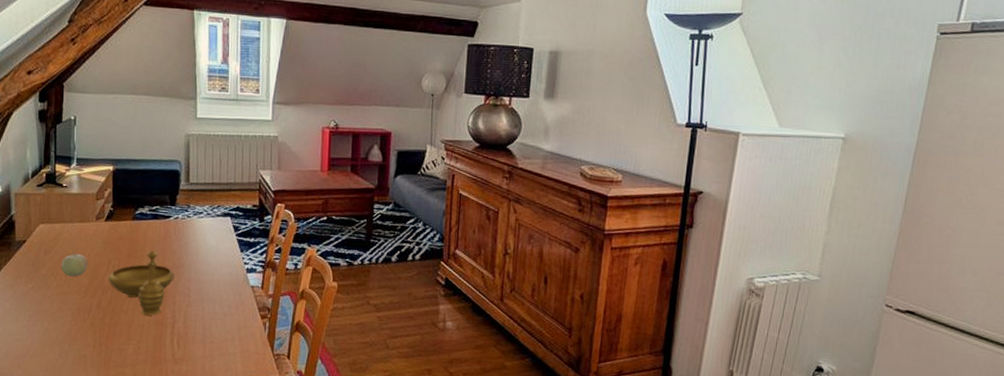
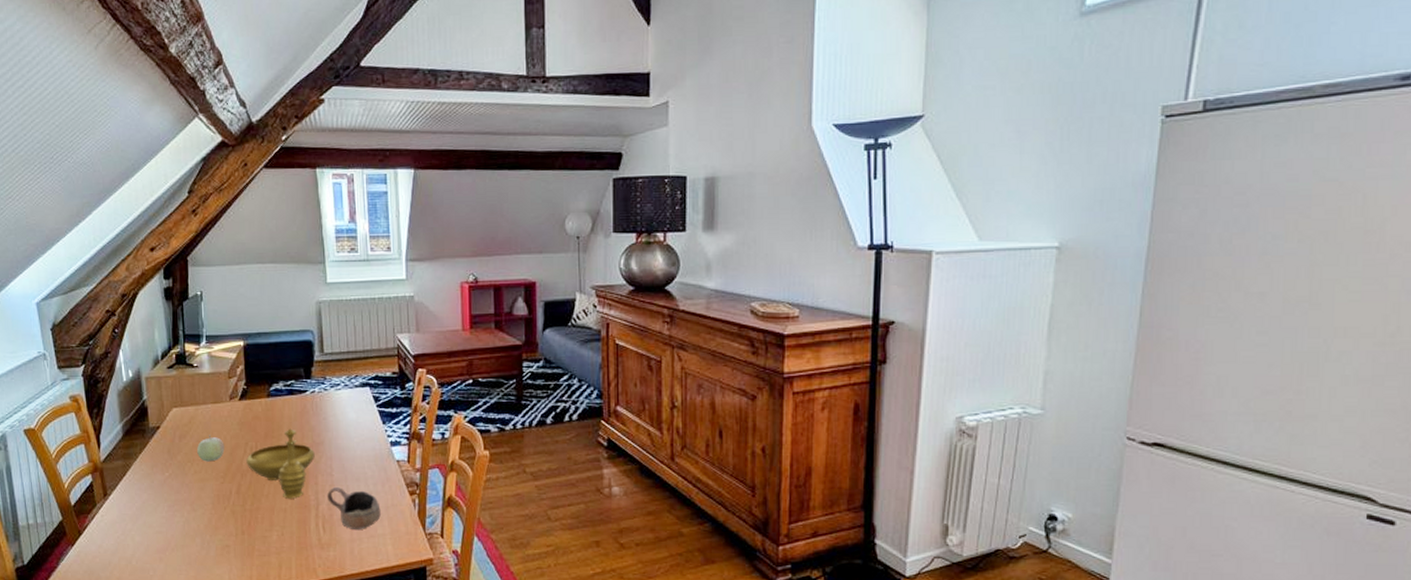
cup: none [184,307,233,348] -> present [327,487,381,529]

